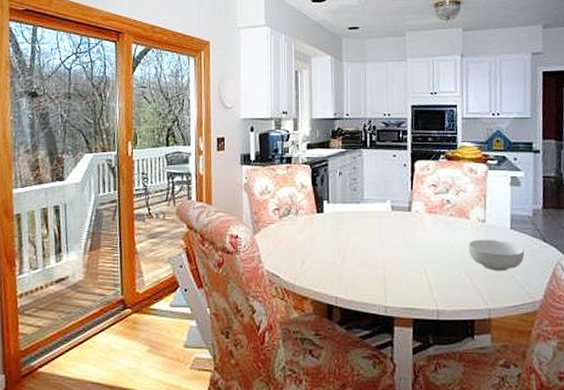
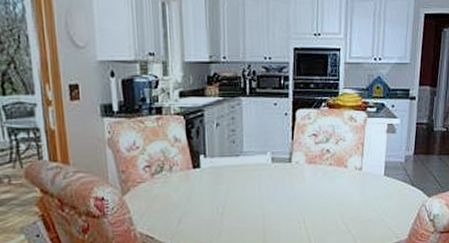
cereal bowl: present [468,239,525,271] -> none [345,186,395,216]

